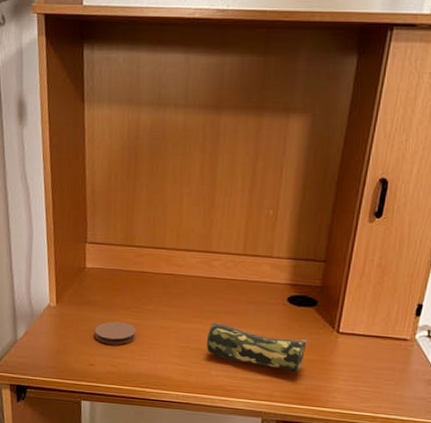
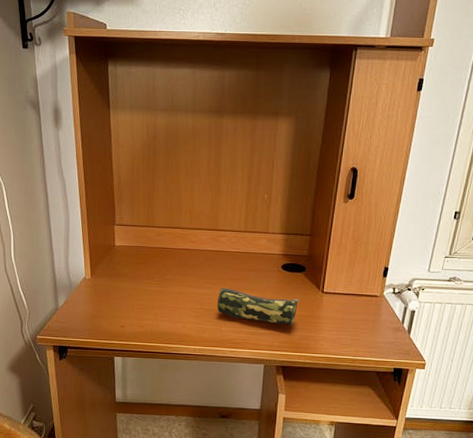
coaster: present [94,321,137,345] -> none [124,290,159,309]

